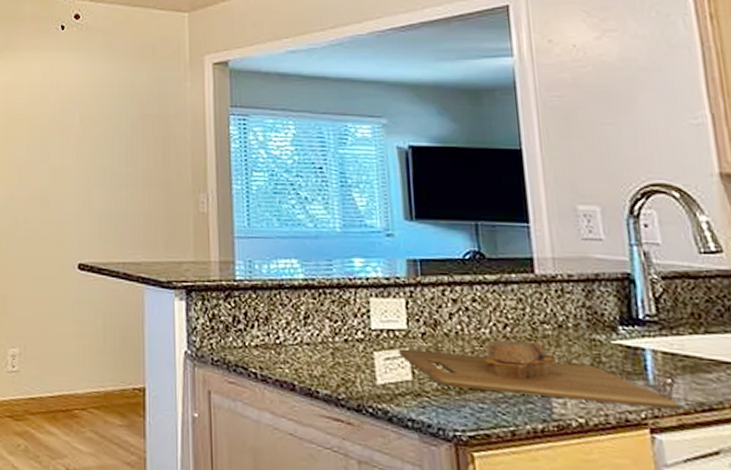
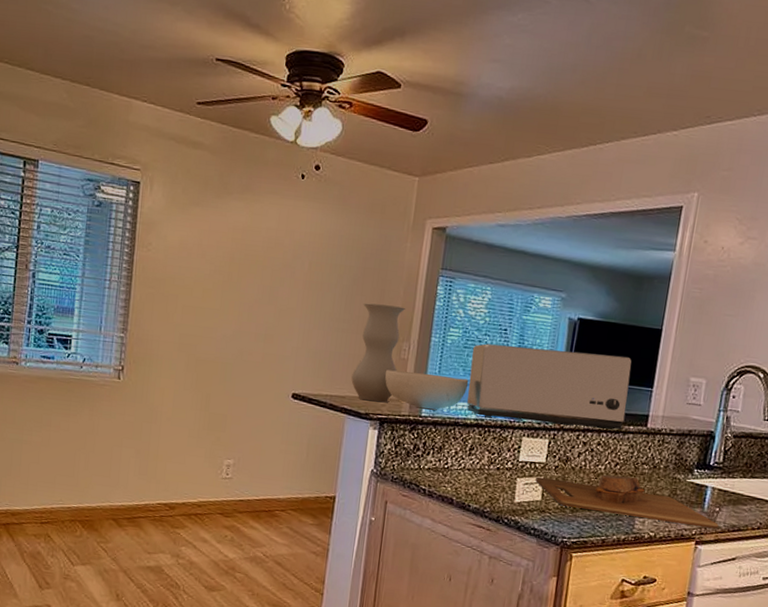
vase: none [145,153,198,267] -> present [351,303,405,403]
bowl: none [183,227,288,271] -> present [384,370,469,410]
toaster: none [284,186,501,280] -> present [467,343,632,430]

